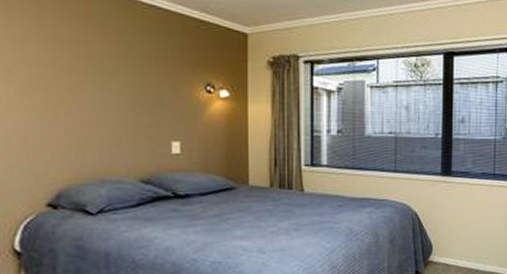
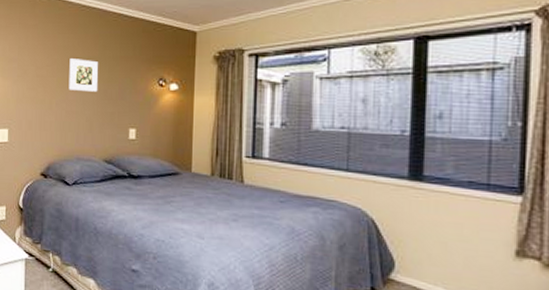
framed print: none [81,56,125,99] -> present [68,59,98,92]

